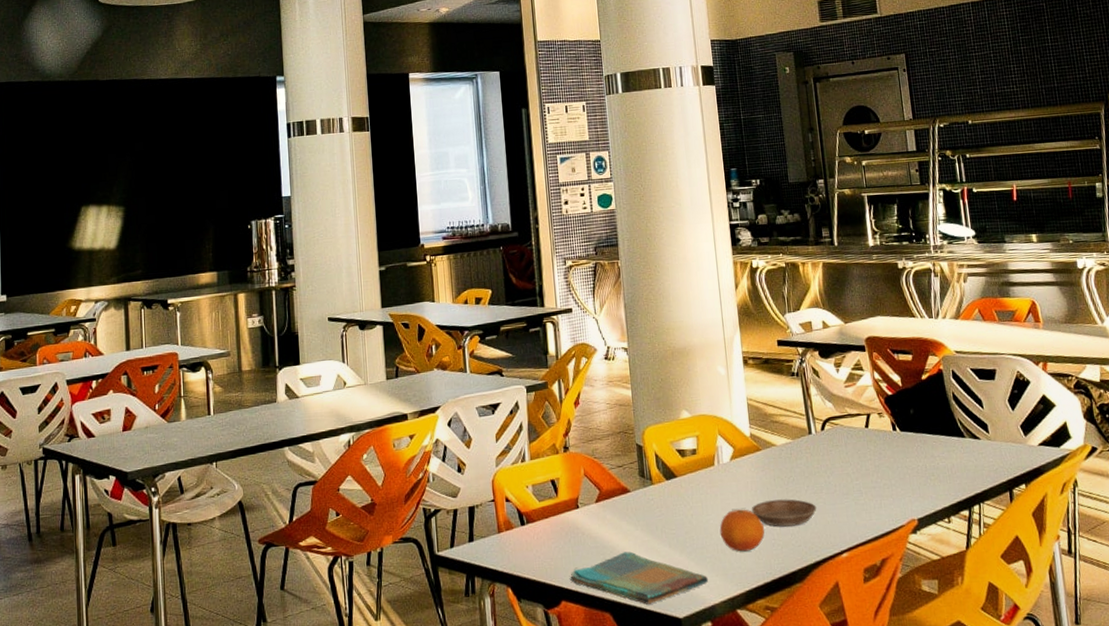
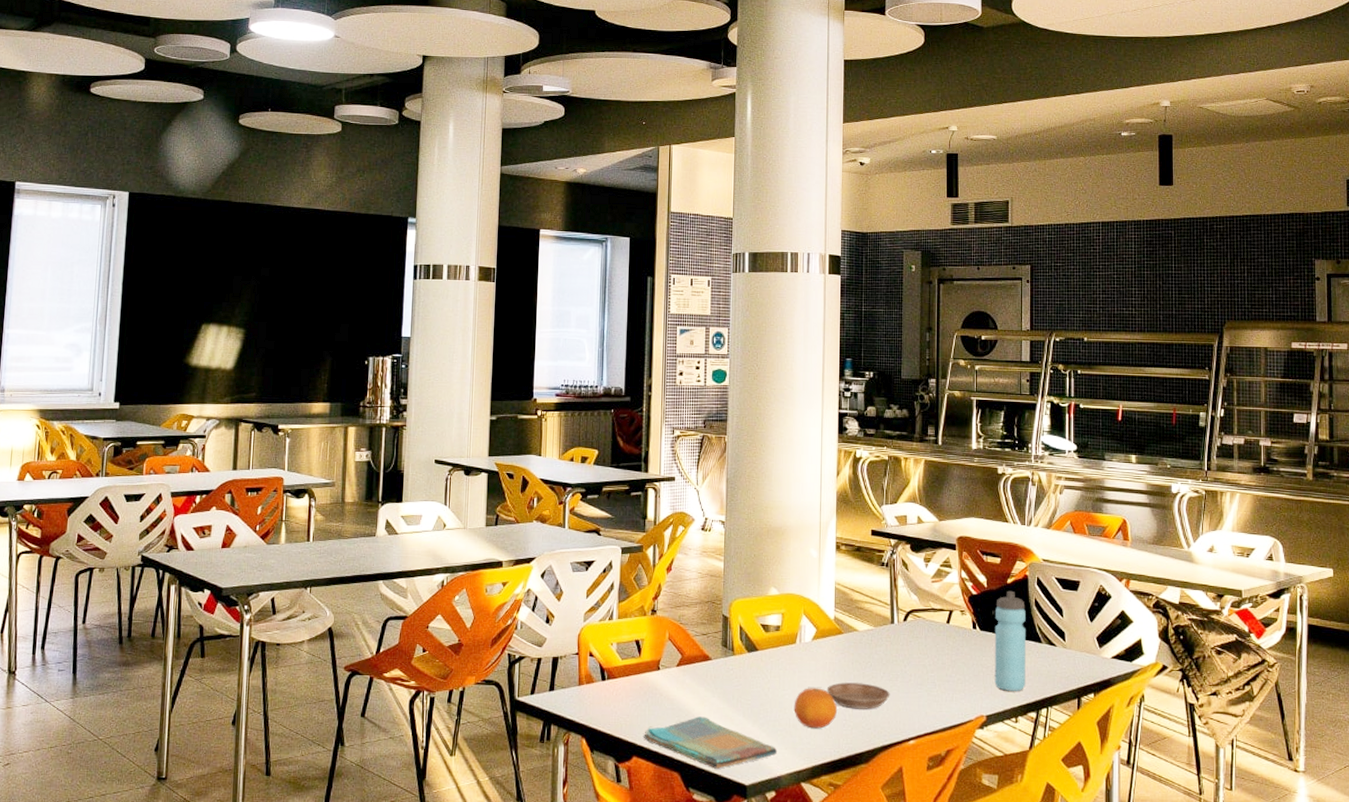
water bottle: none [913,387,954,491] -> present [994,590,1025,691]

